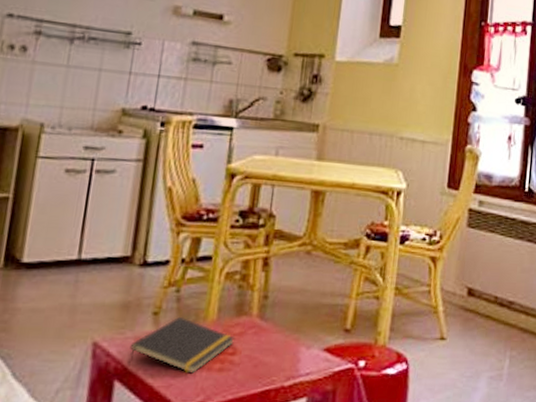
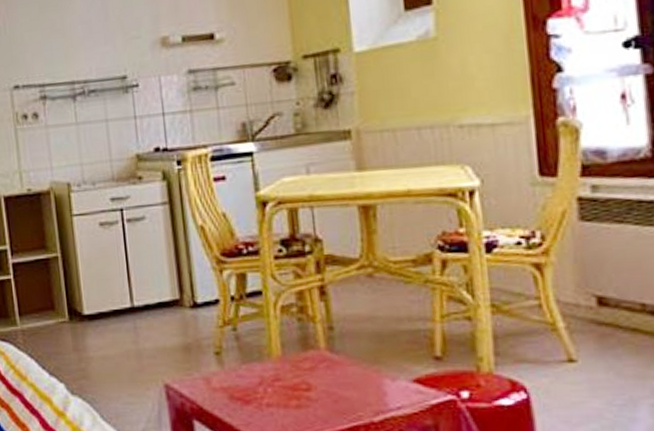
notepad: present [128,316,235,374] -> none [200,354,307,411]

